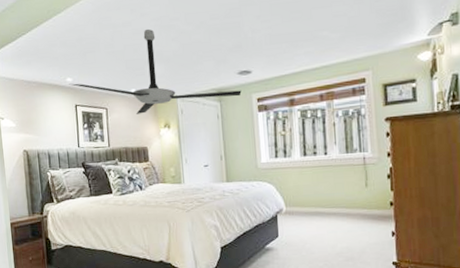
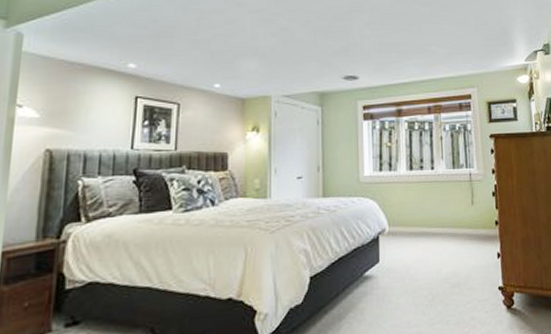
ceiling fan: present [69,28,242,114] -> none [131,20,346,113]

